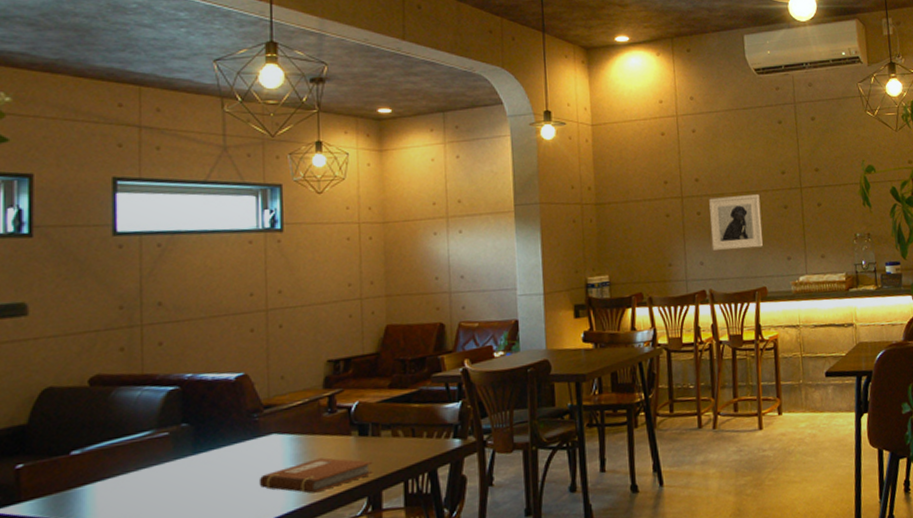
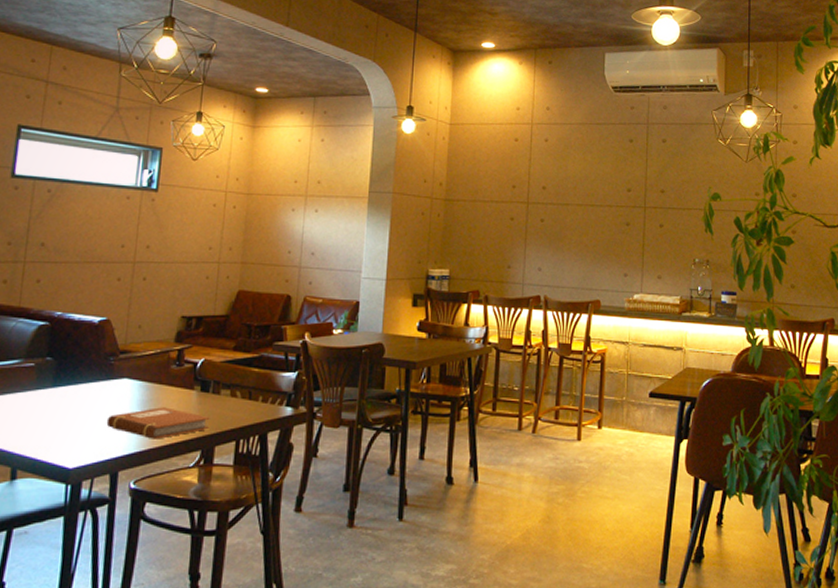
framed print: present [709,194,763,250] -> none [551,207,603,261]

